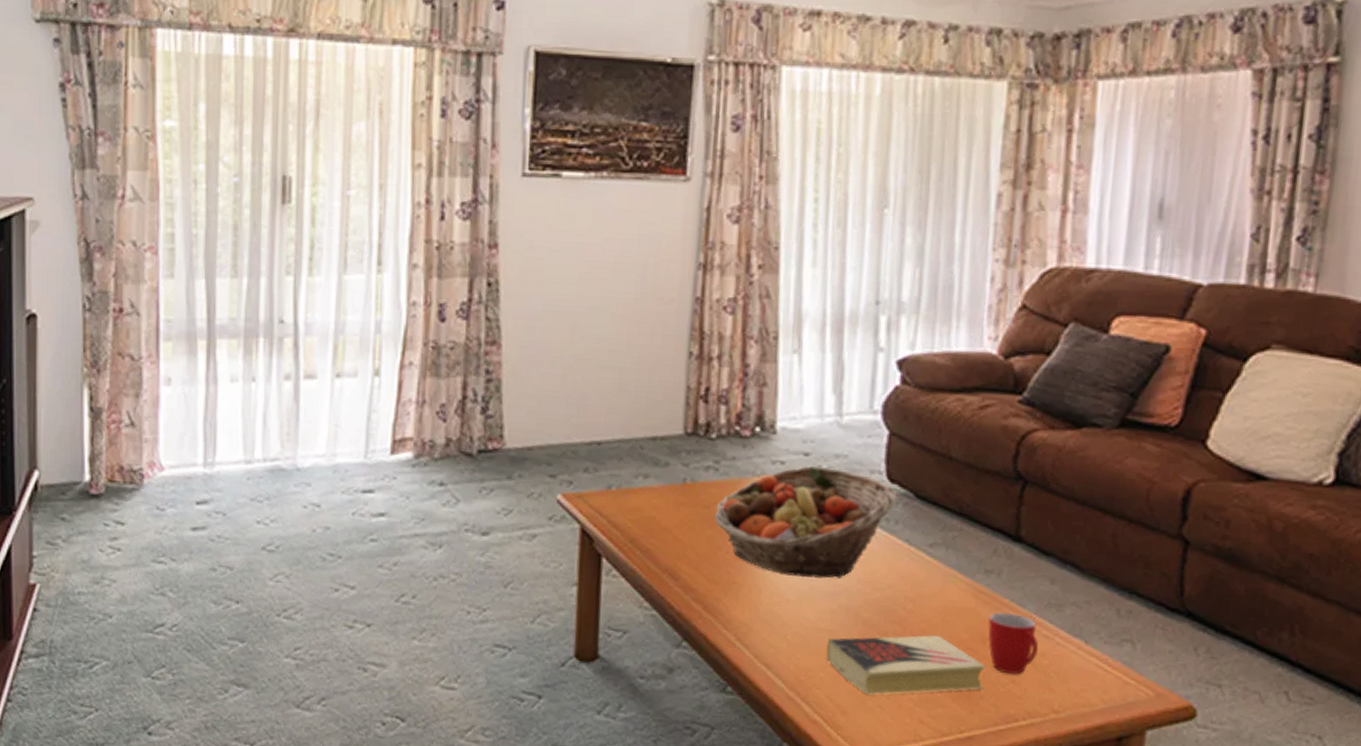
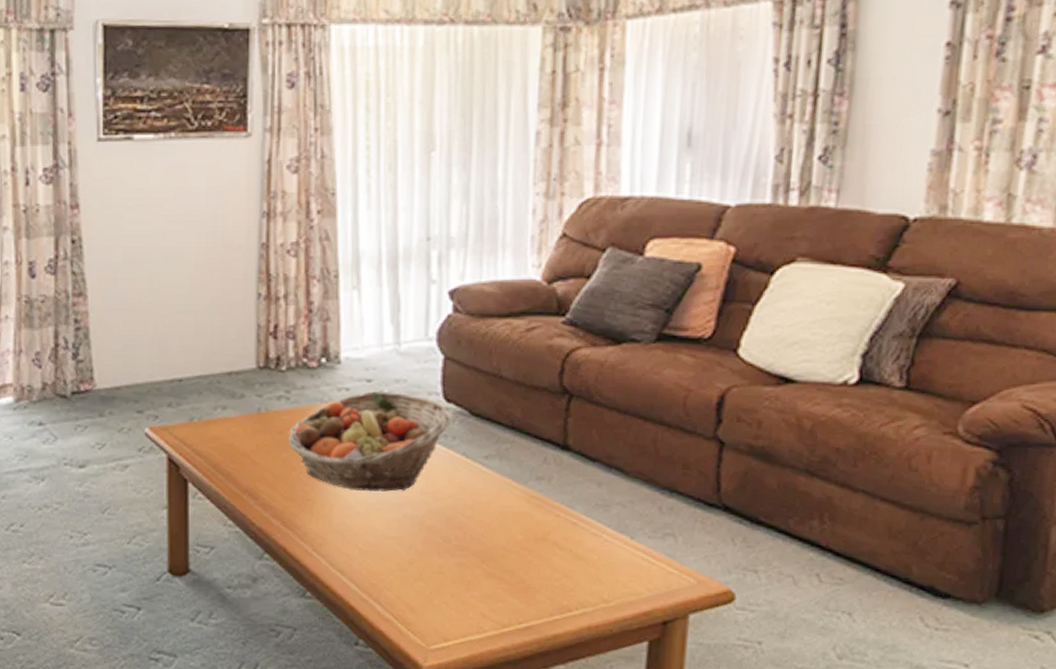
book: present [826,635,986,695] -> none [394,537,541,594]
mug: present [987,611,1038,675] -> none [541,514,587,570]

